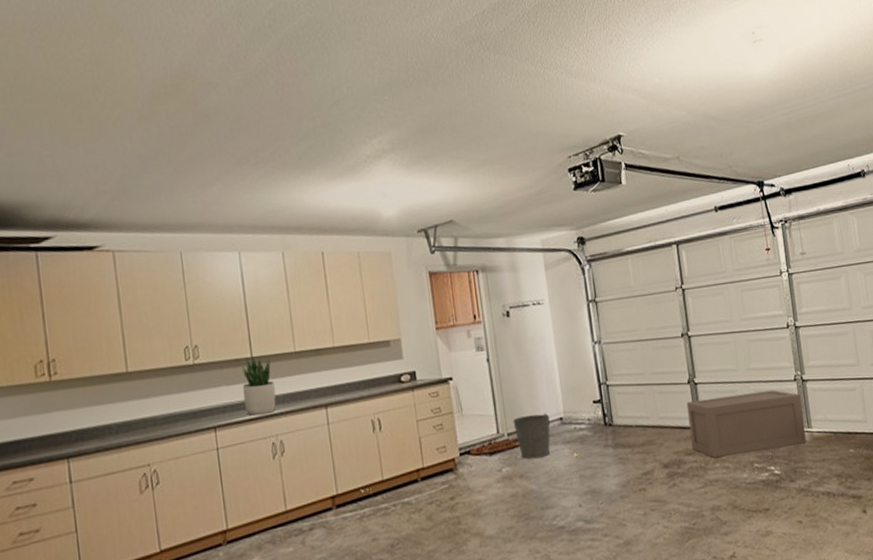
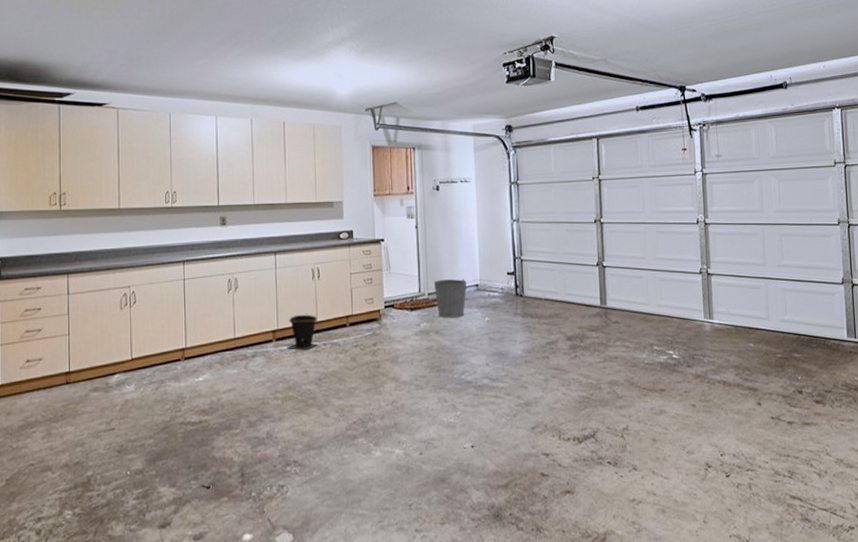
planter: present [241,357,276,416] -> none [208,205,235,254]
bucket: none [349,472,386,516] -> present [286,313,318,350]
wooden crate: present [686,390,806,459] -> none [594,280,707,337]

